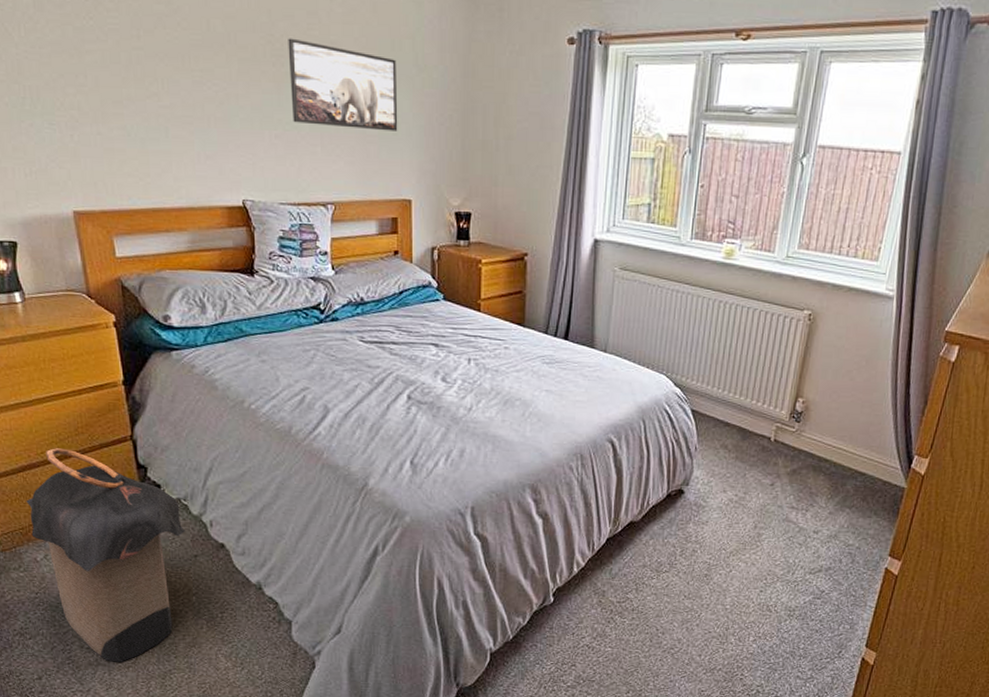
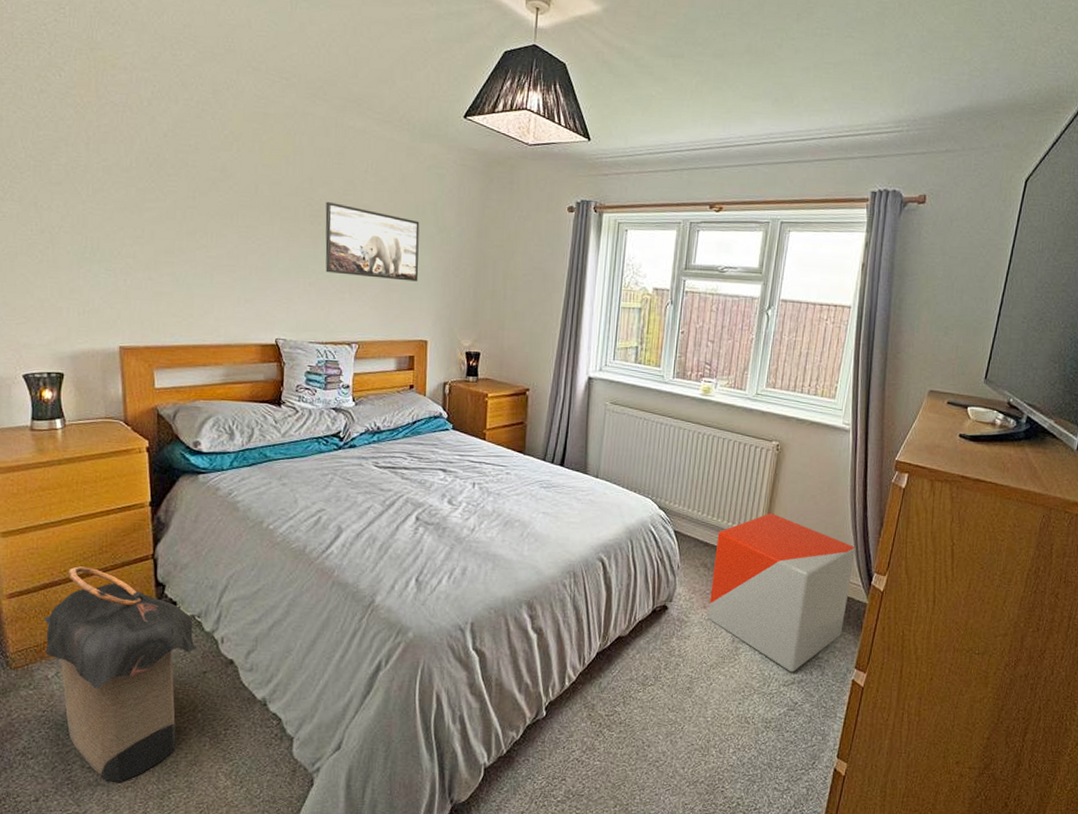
stool: none [728,389,895,560] -> present [708,512,855,673]

